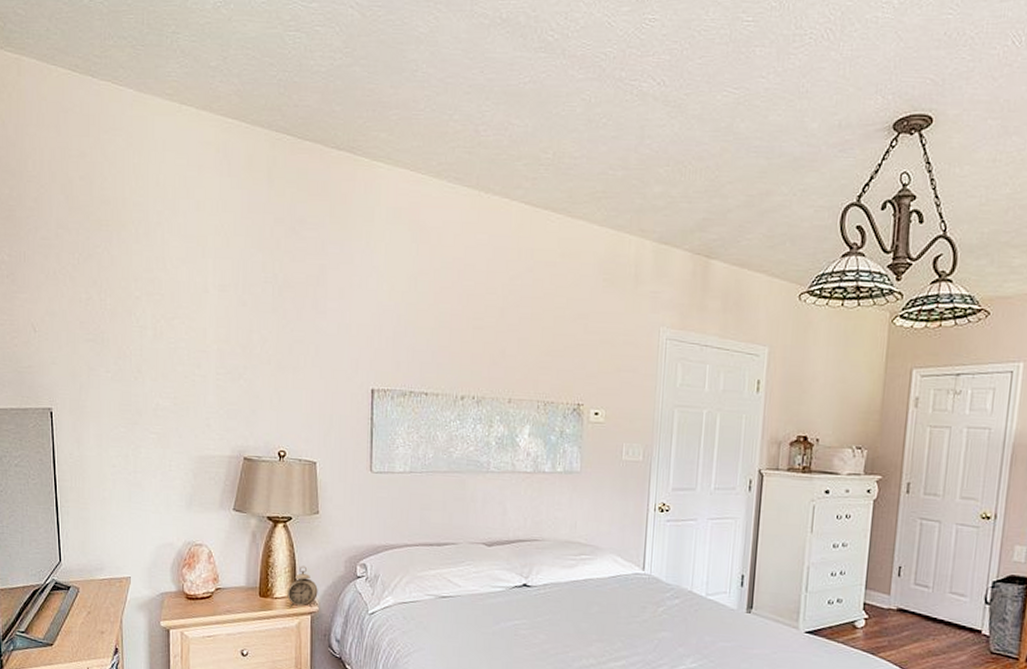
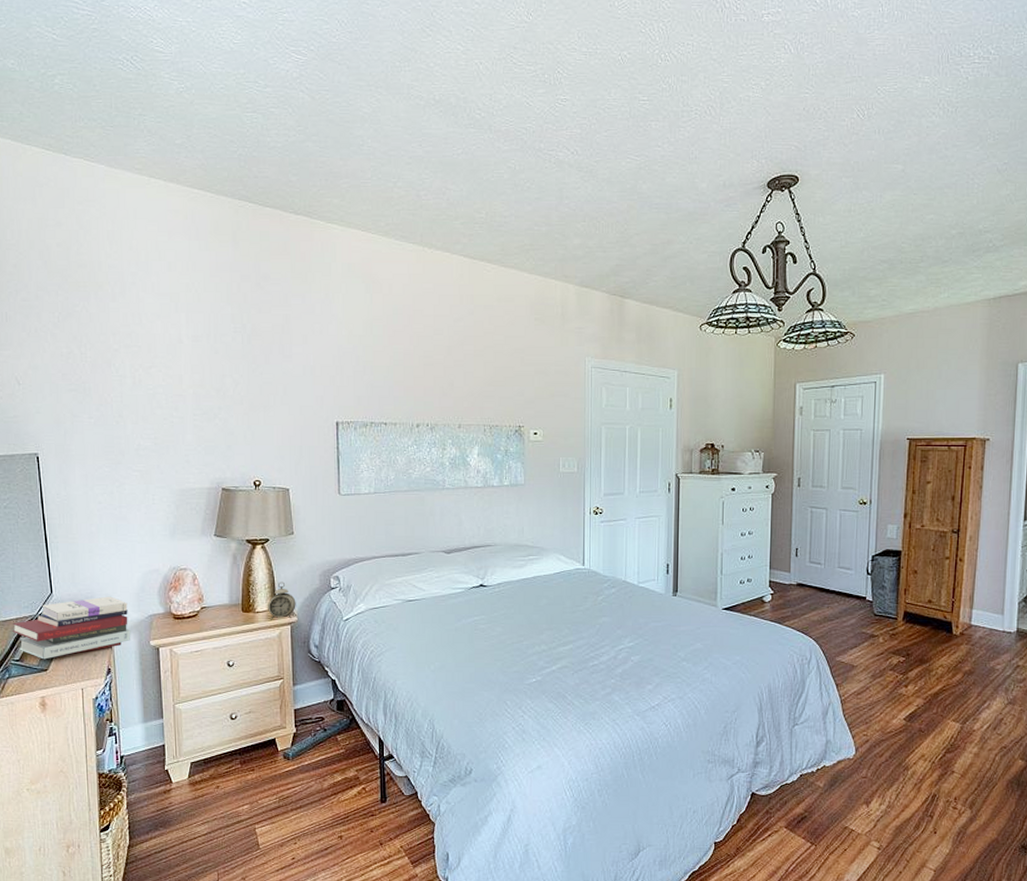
books: none [18,569,141,634] -> present [12,596,131,660]

